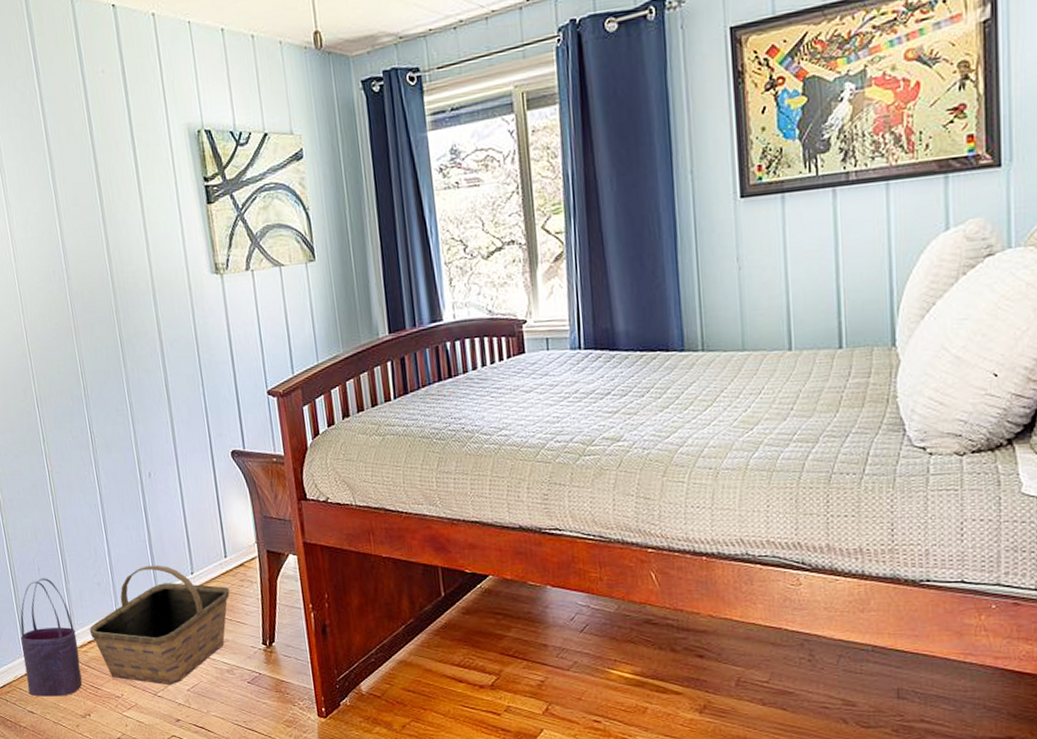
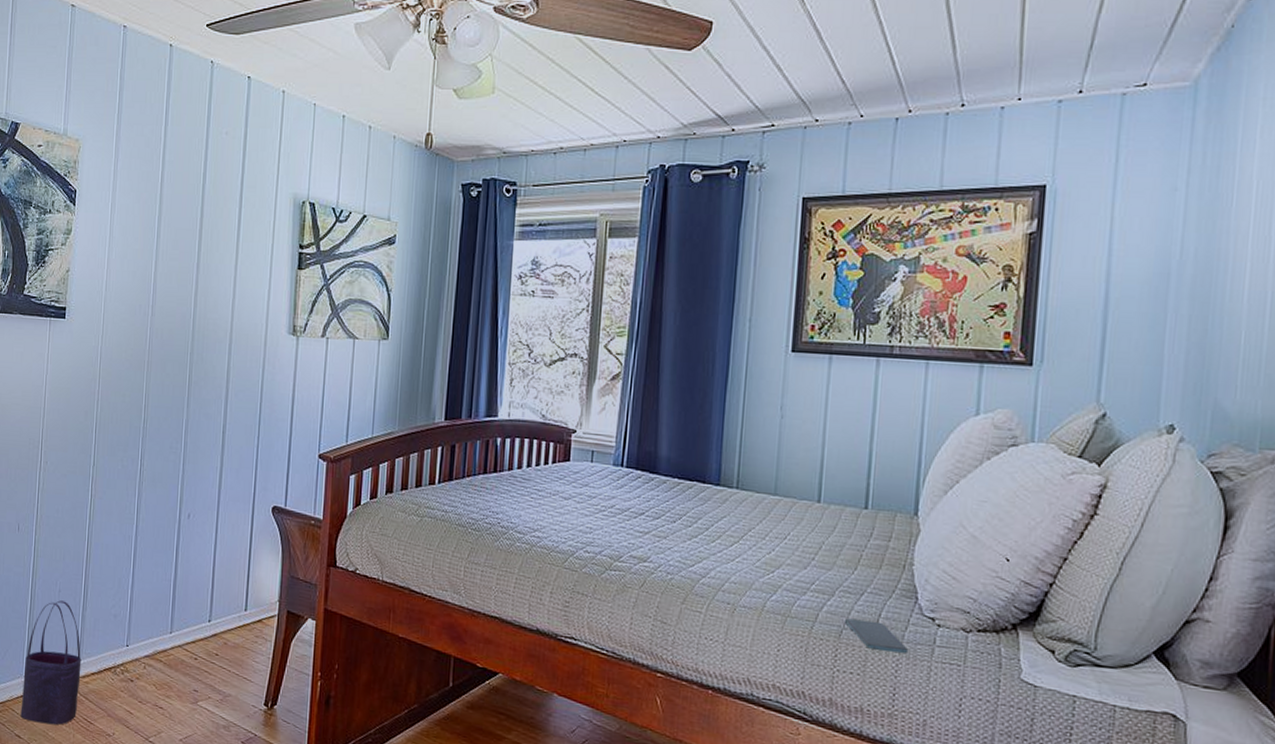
basket: present [89,565,230,686] -> none [95,605,243,732]
smartphone: none [833,460,903,490] -> present [845,618,909,655]

